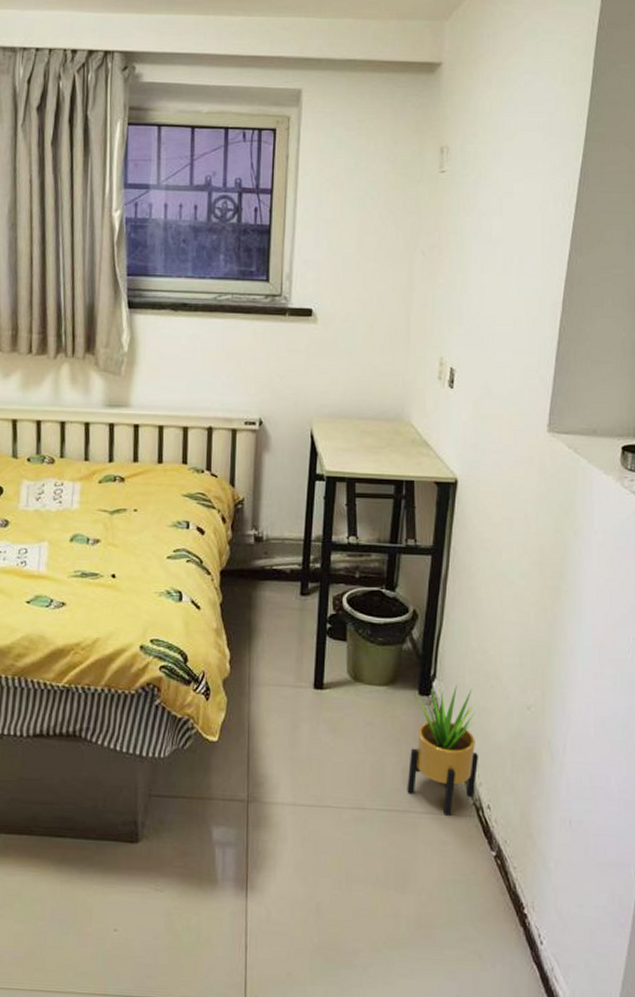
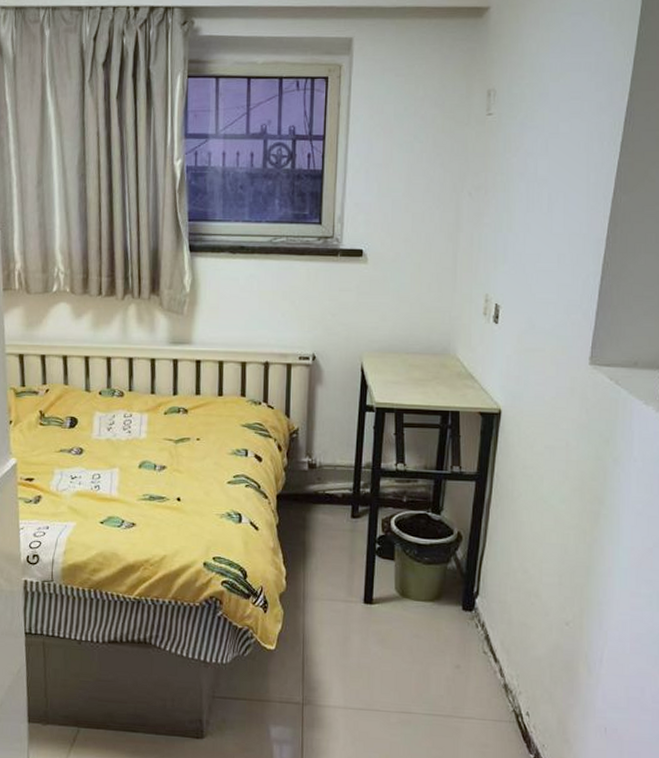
potted plant: present [407,684,482,815] -> none [450,601,523,721]

